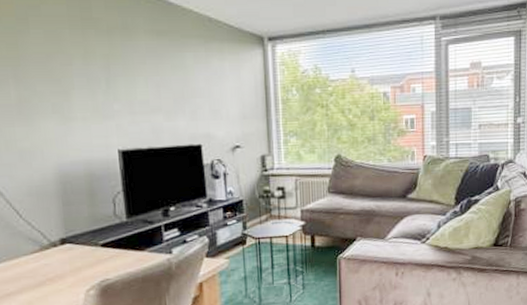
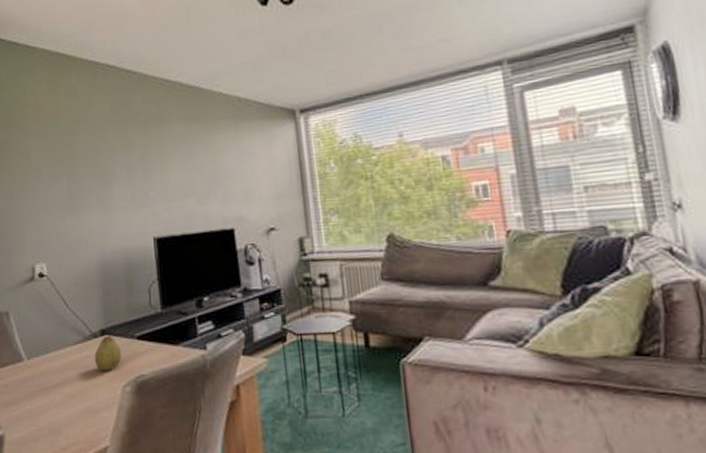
fruit: none [53,238,85,277] -> present [94,329,122,371]

